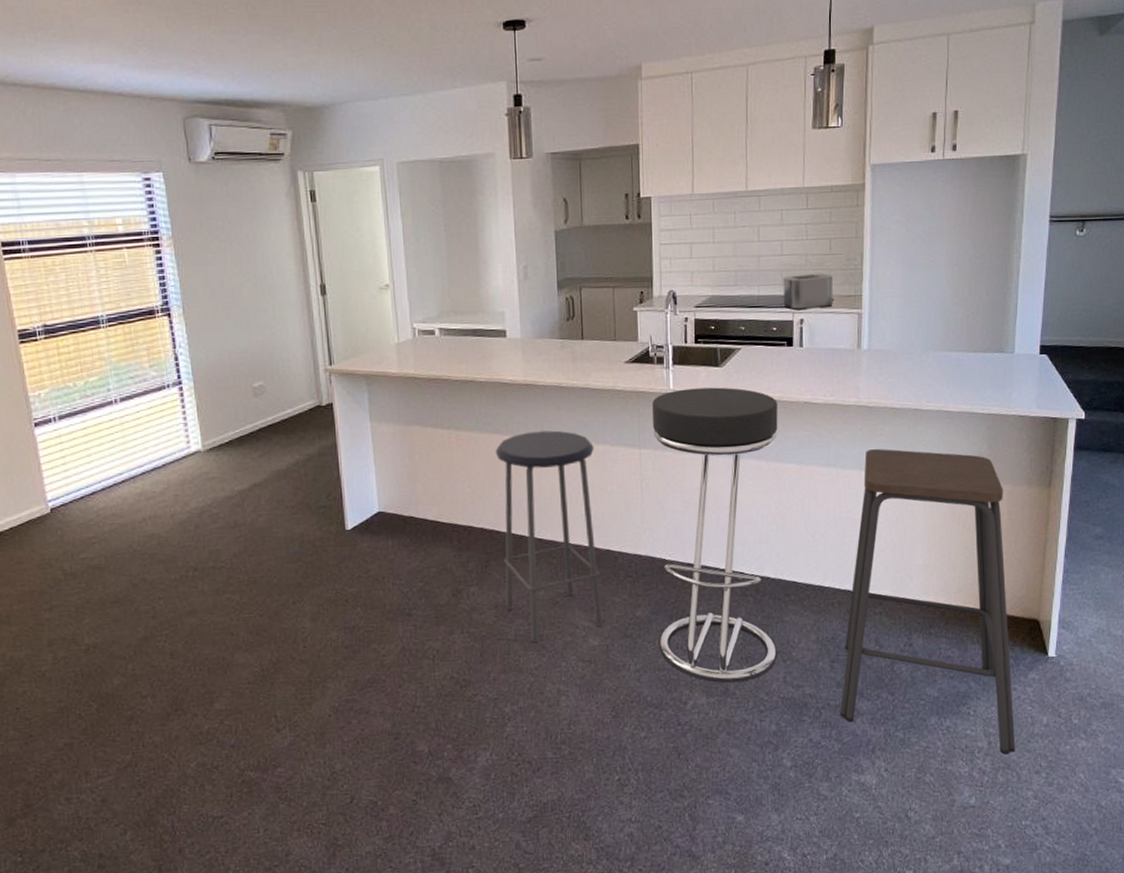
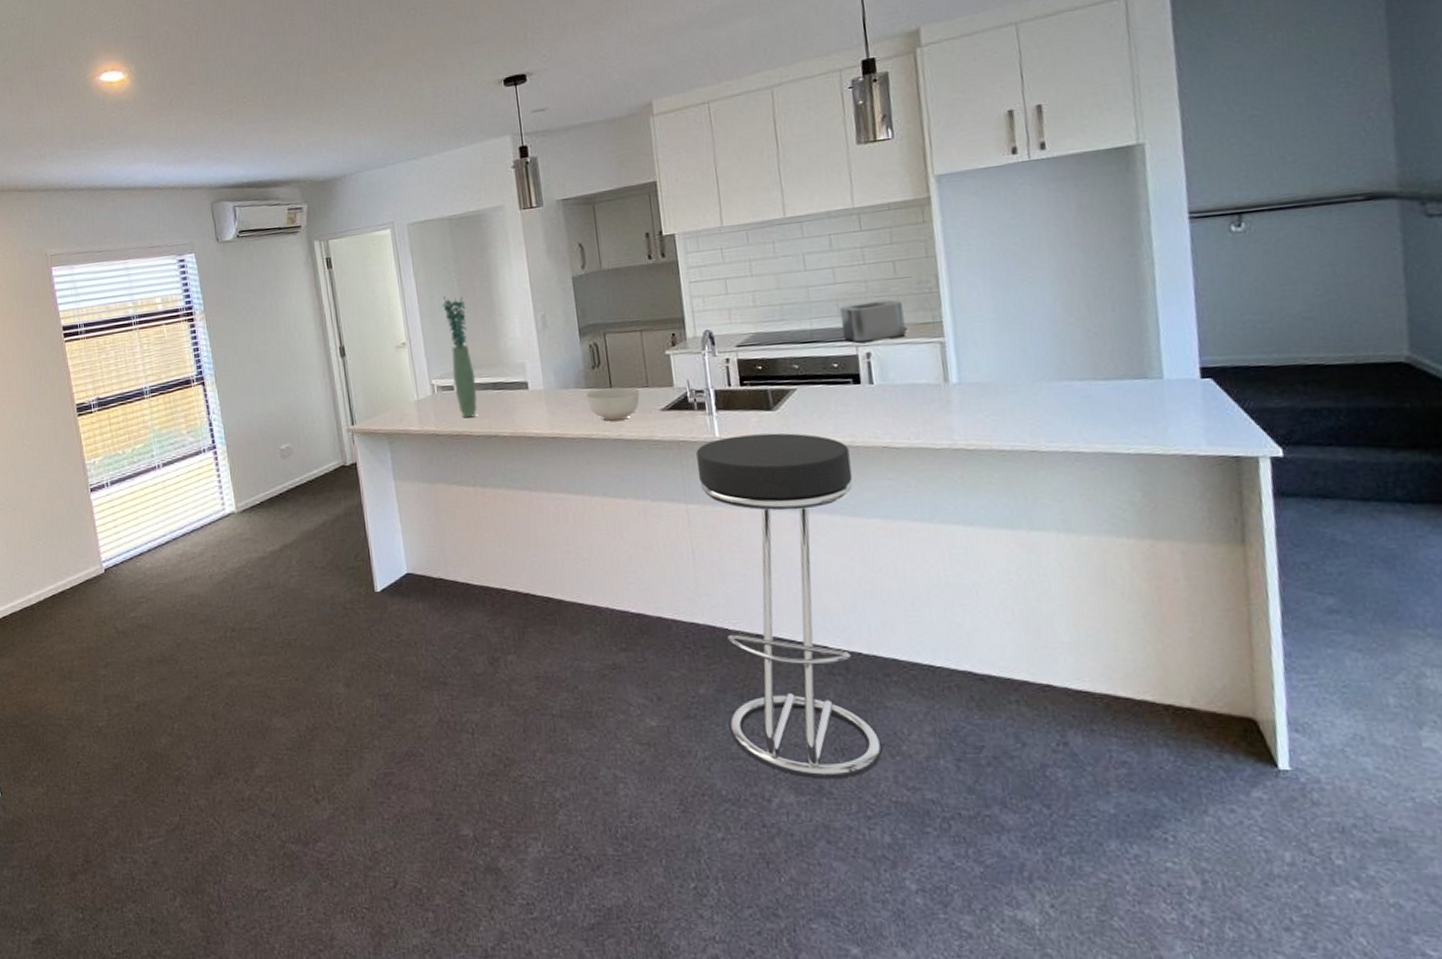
vase: none [428,240,457,363] -> present [442,296,478,418]
bar stool: present [495,430,603,643] -> none [524,485,660,721]
bowl: none [559,339,607,371] -> present [586,387,640,421]
bar stool: present [840,448,1016,755] -> none [970,499,1248,900]

